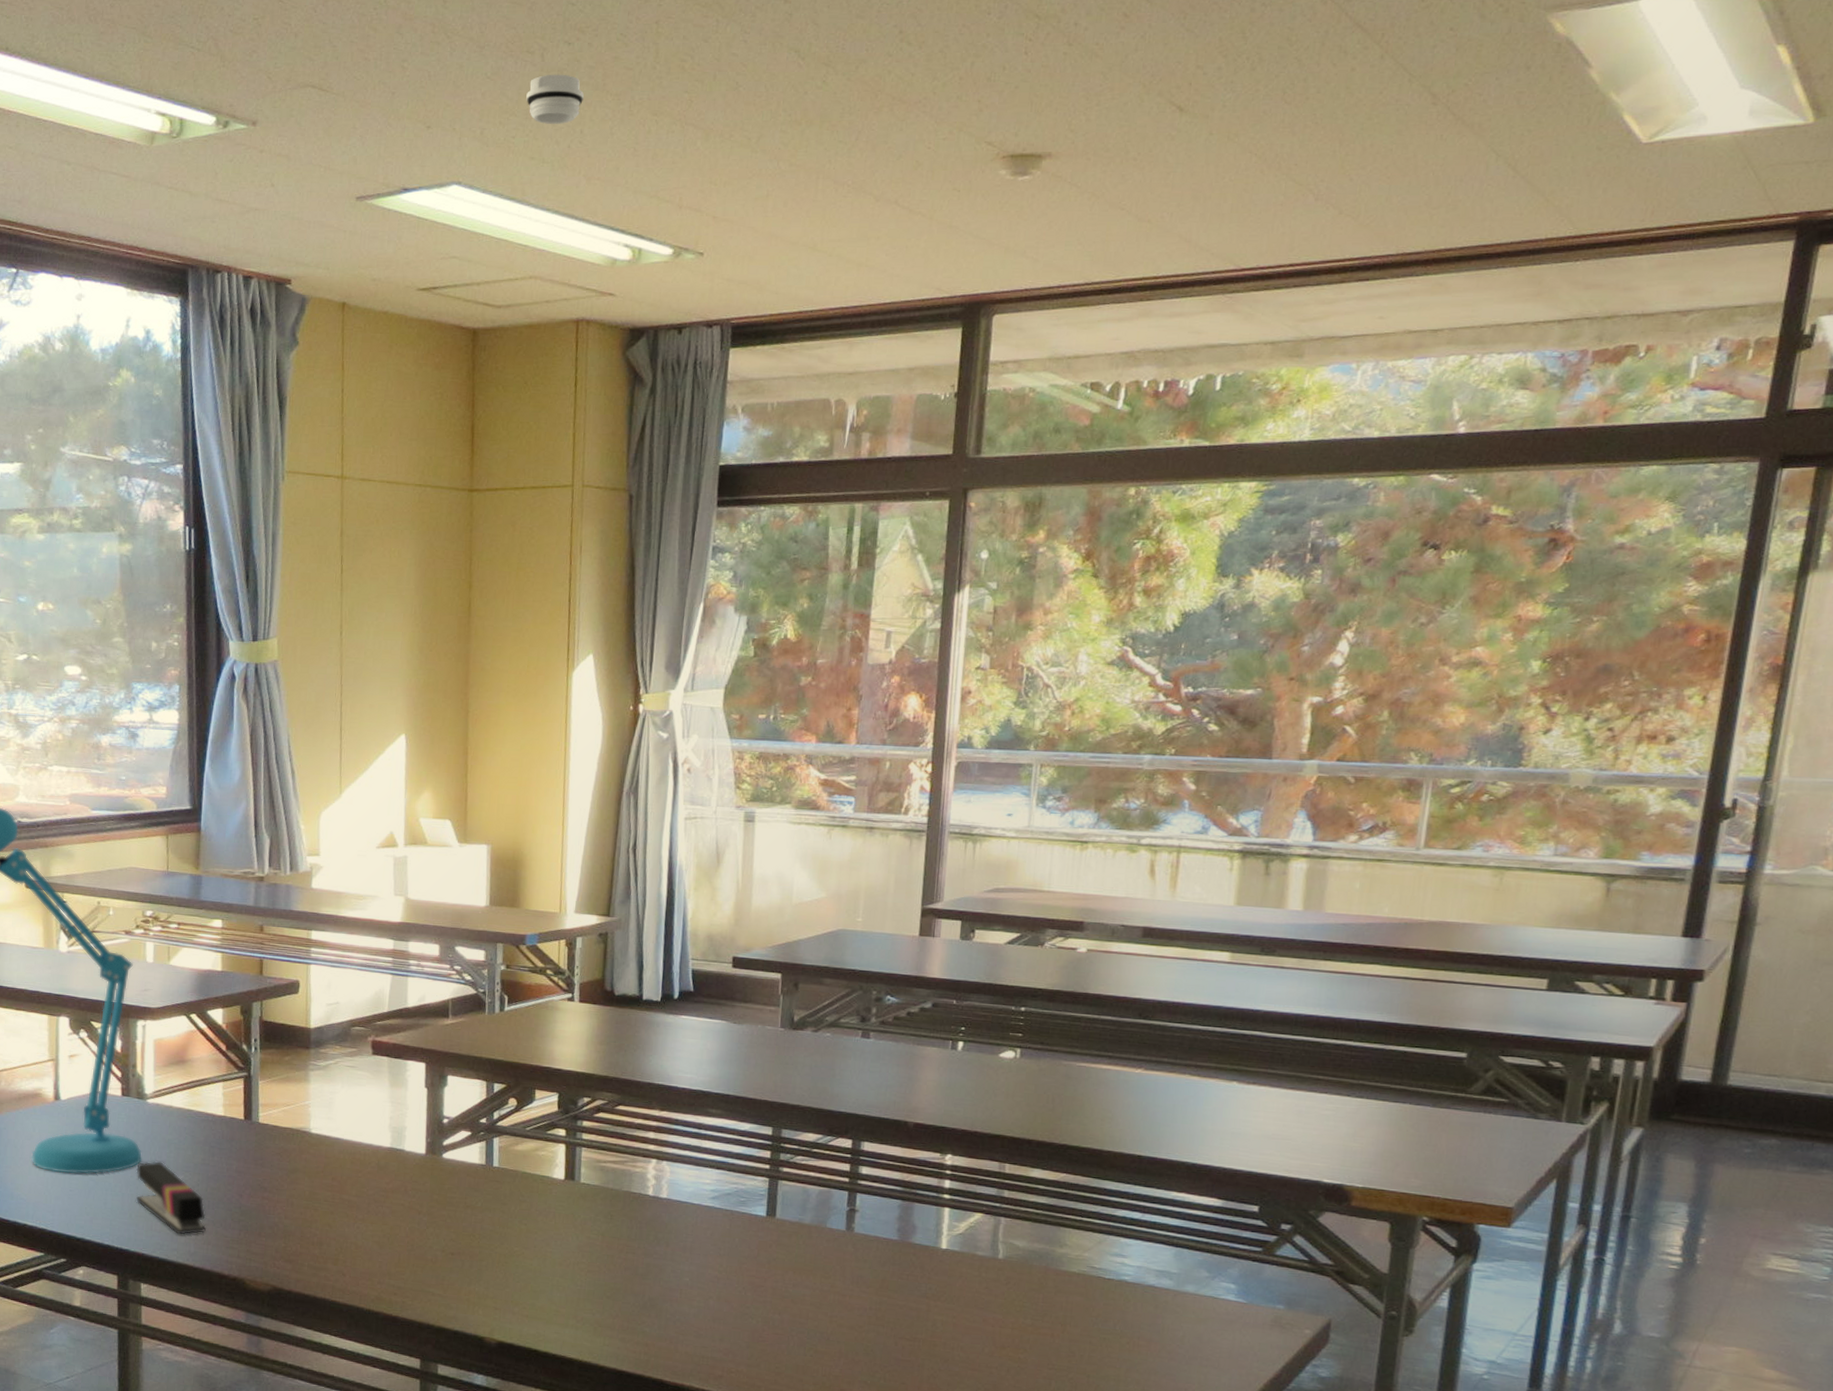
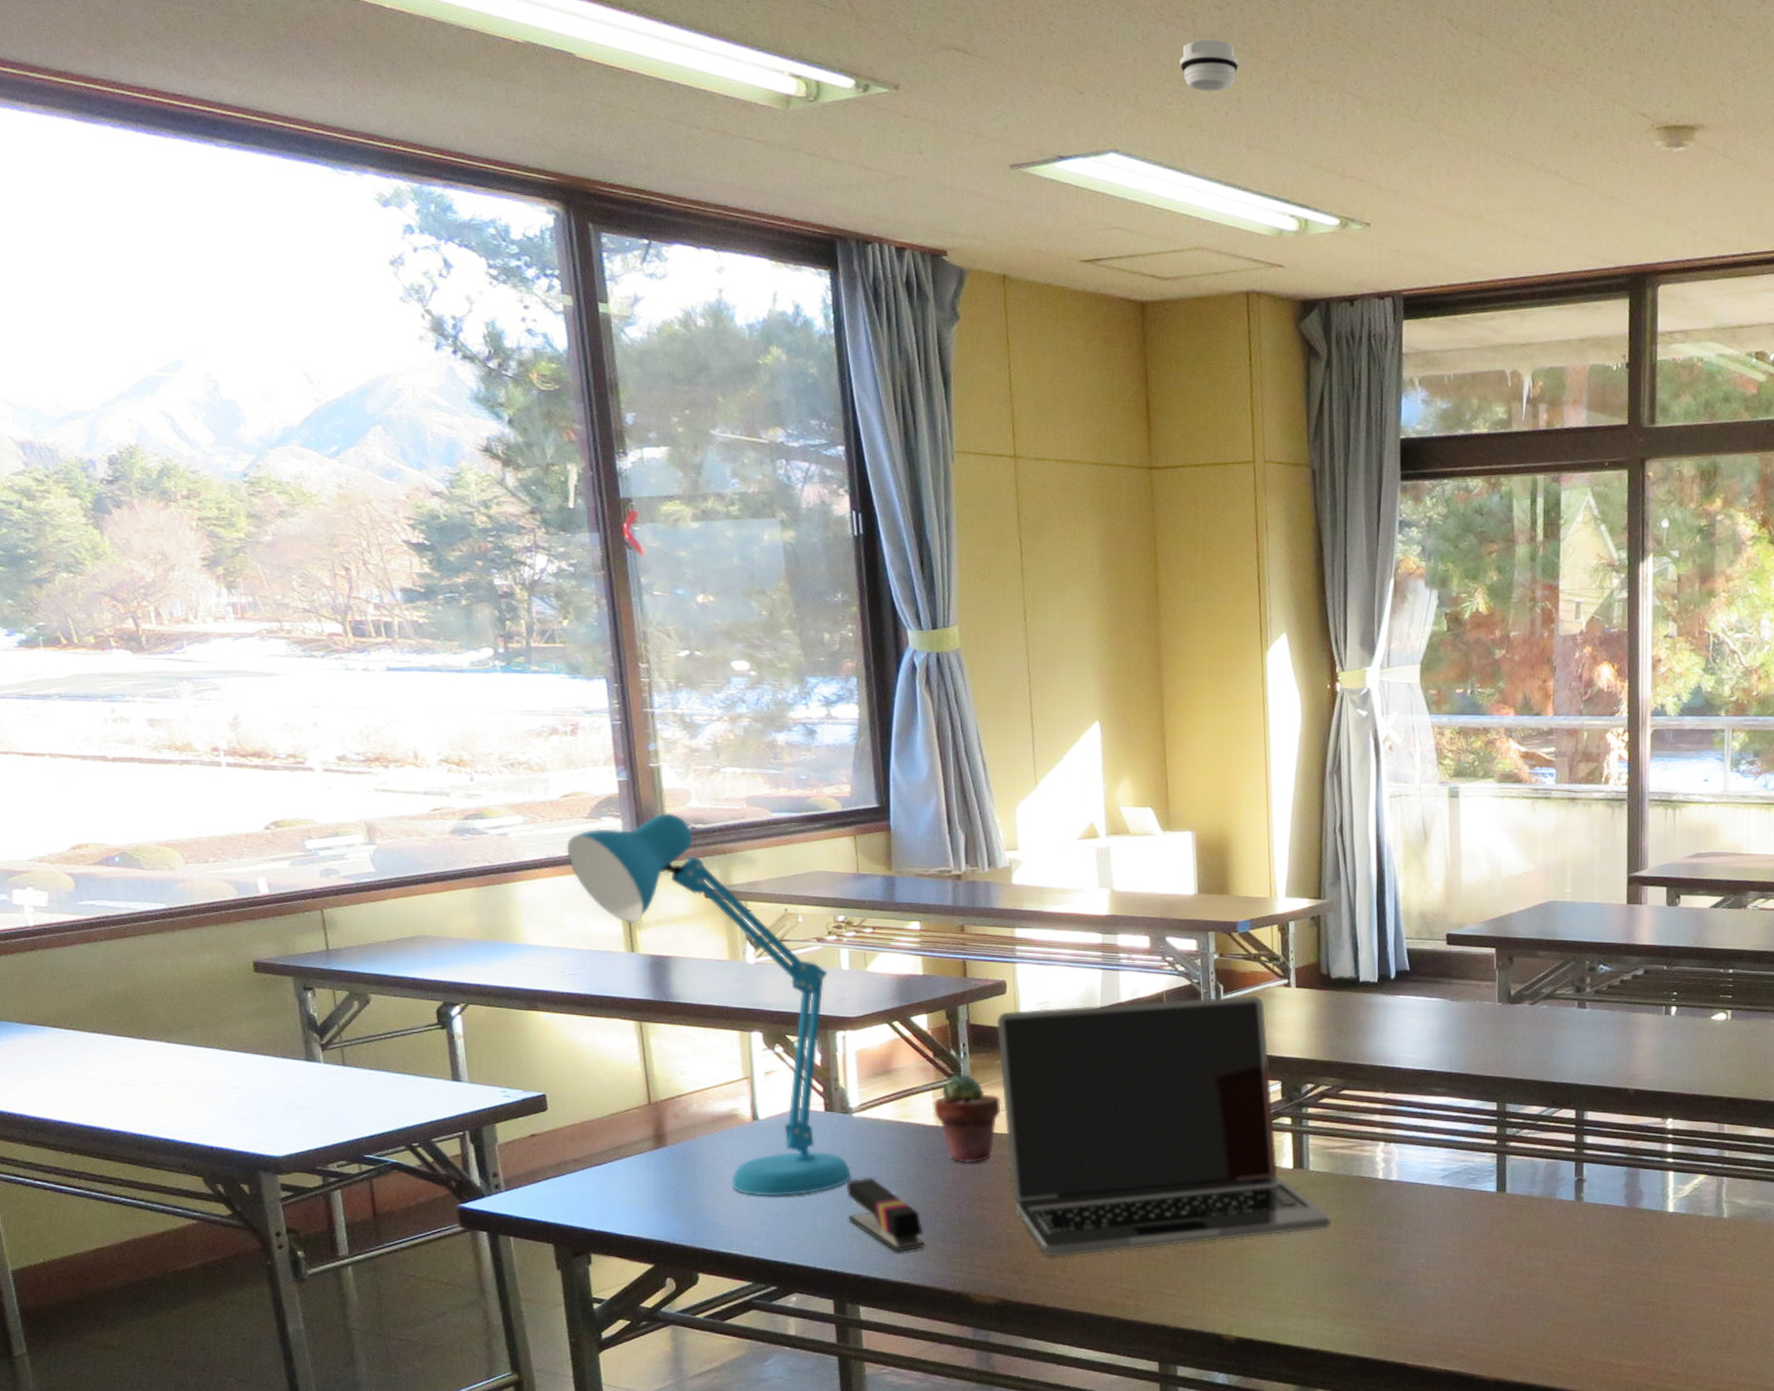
potted succulent: none [223,1068,287,1154] -> present [934,1074,1001,1163]
laptop: none [287,1007,598,1251] -> present [997,995,1330,1258]

